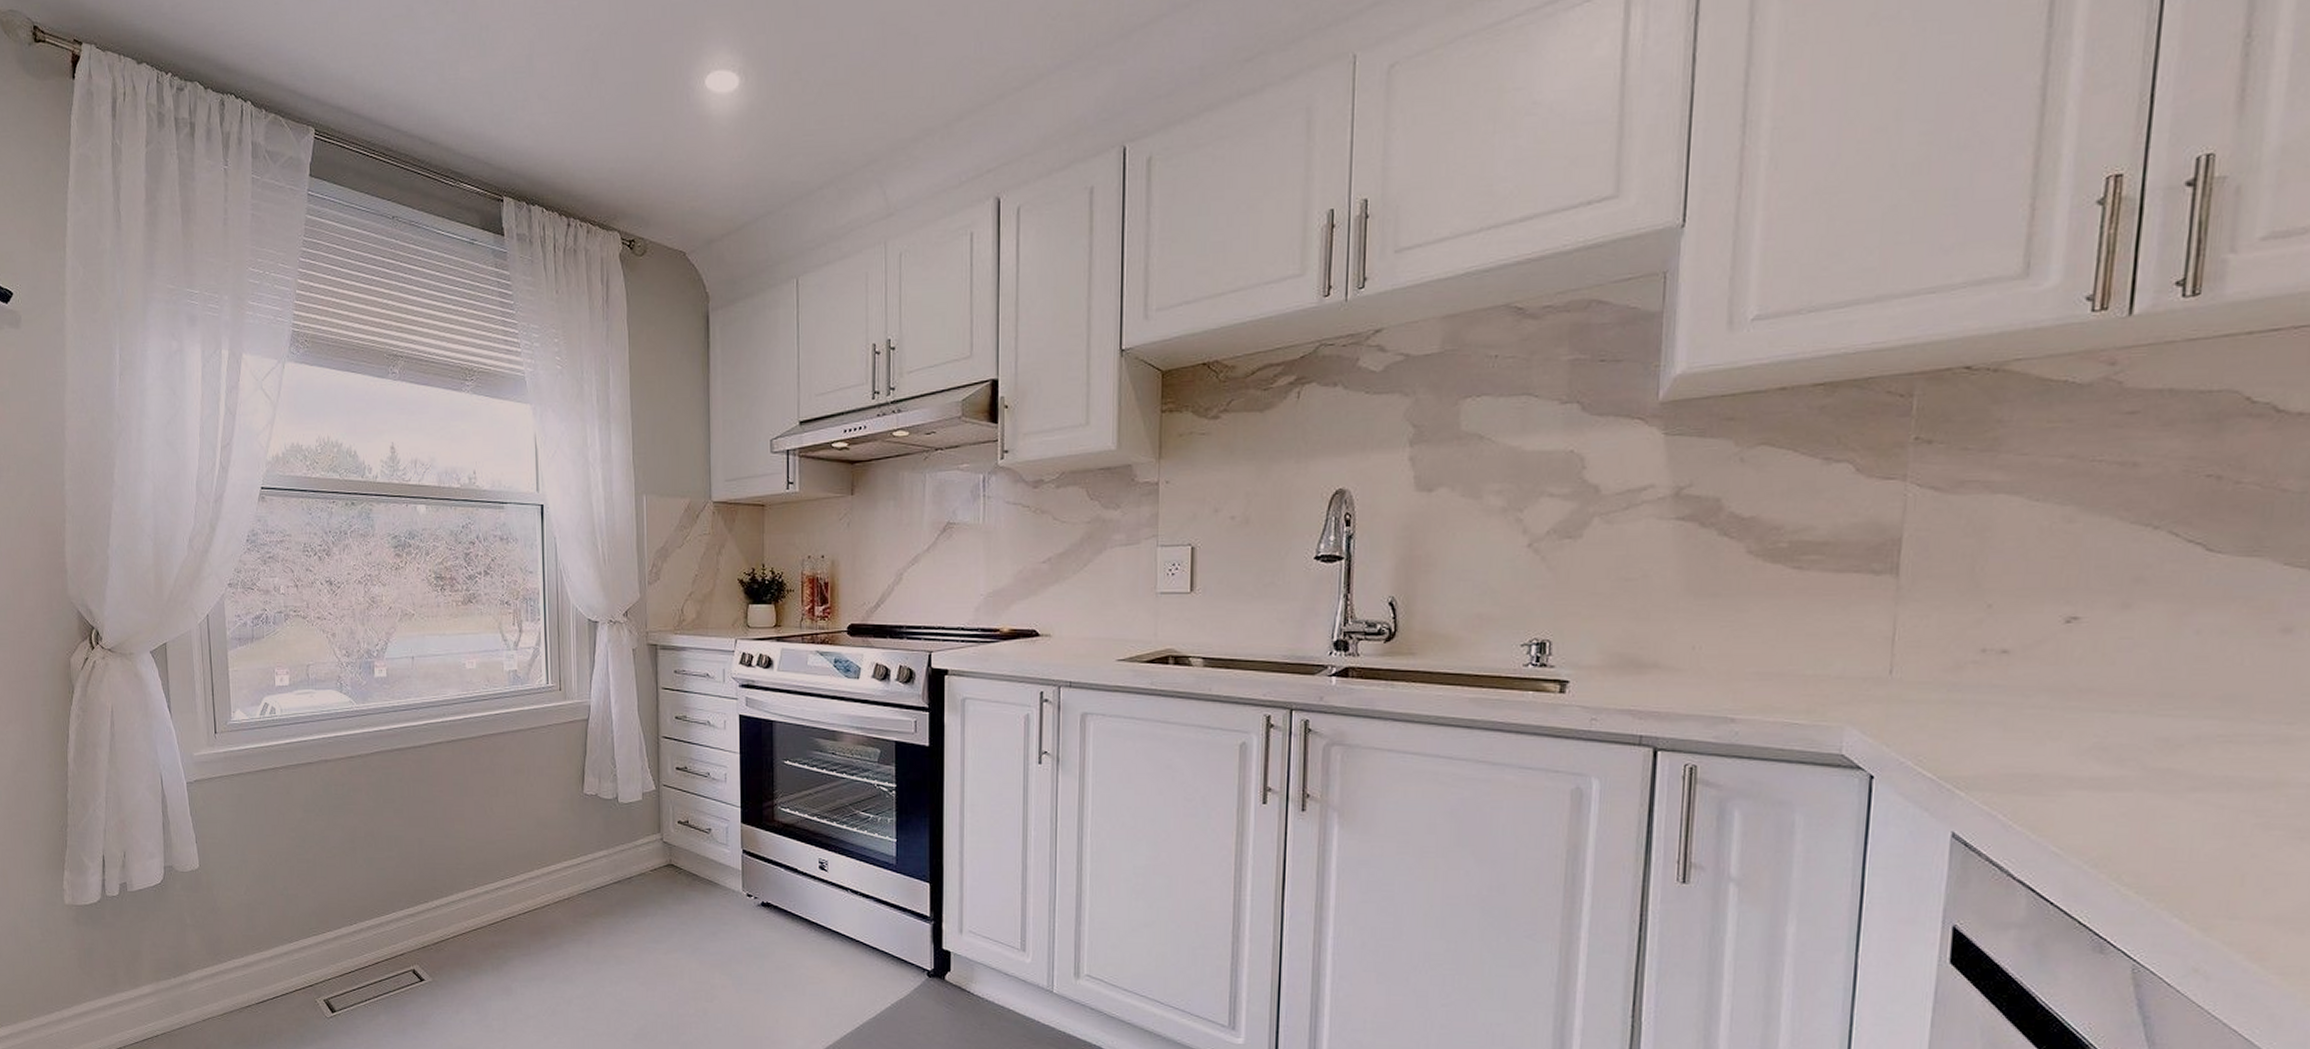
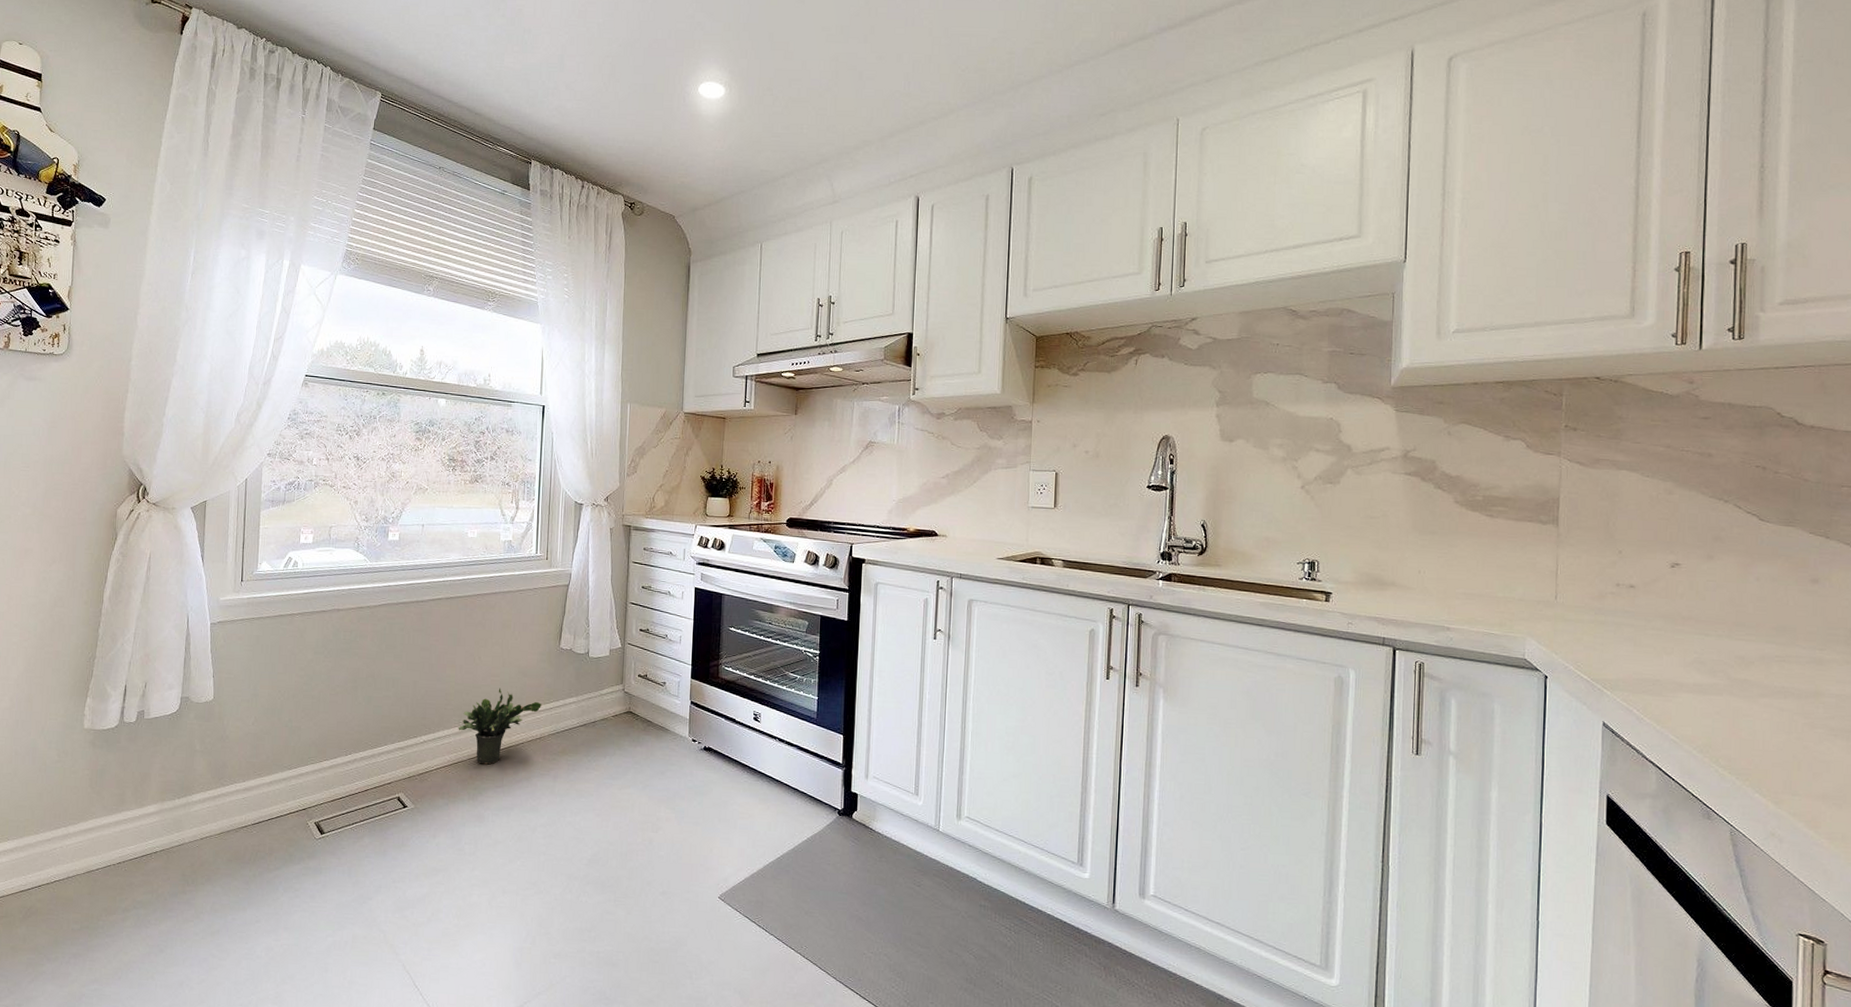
potted plant: none [473,842,568,931] -> present [458,688,542,765]

